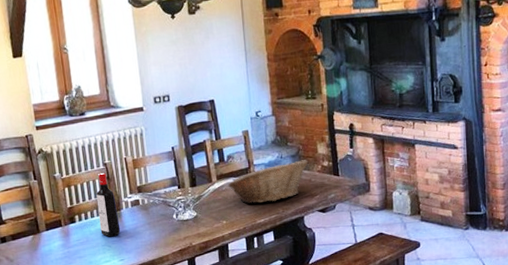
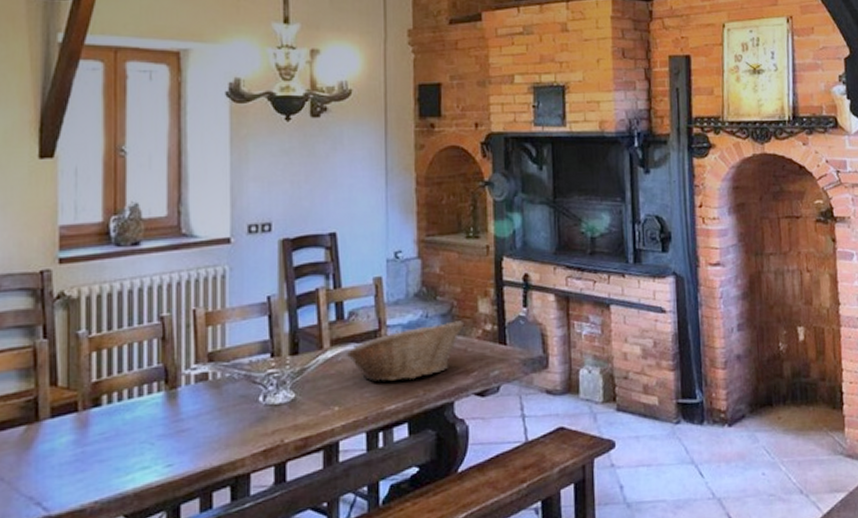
liquor bottle: present [96,172,121,236] -> none [140,330,173,428]

